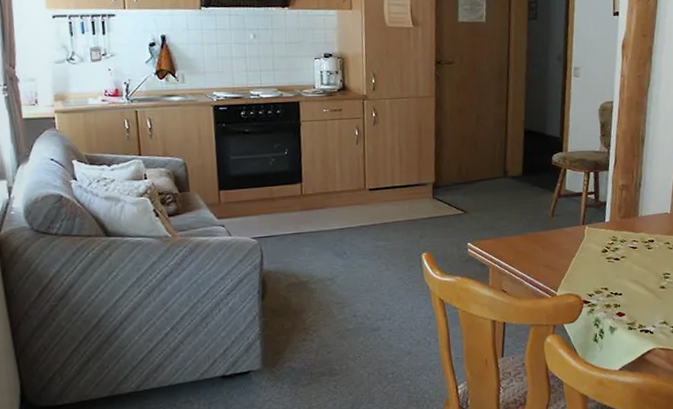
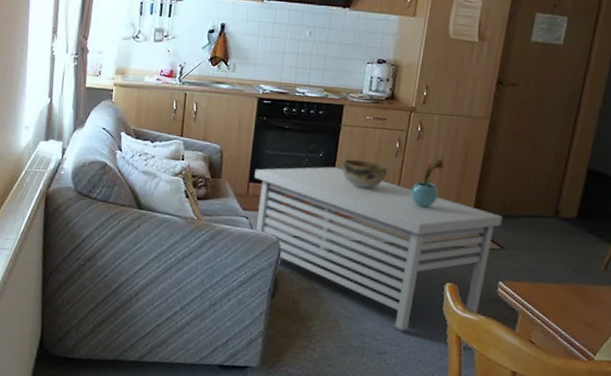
coffee table: none [223,162,461,304] -> present [254,166,503,330]
decorative bowl: none [307,152,352,178] -> present [341,159,388,188]
potted flower: none [376,138,402,187] -> present [410,157,444,208]

